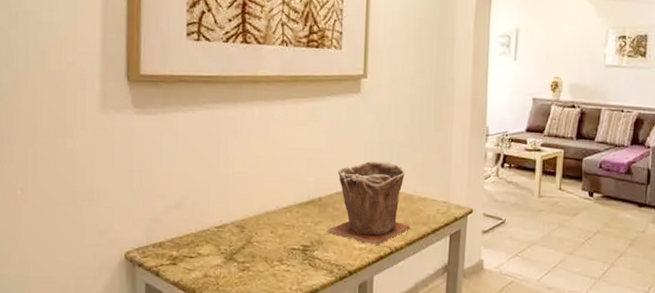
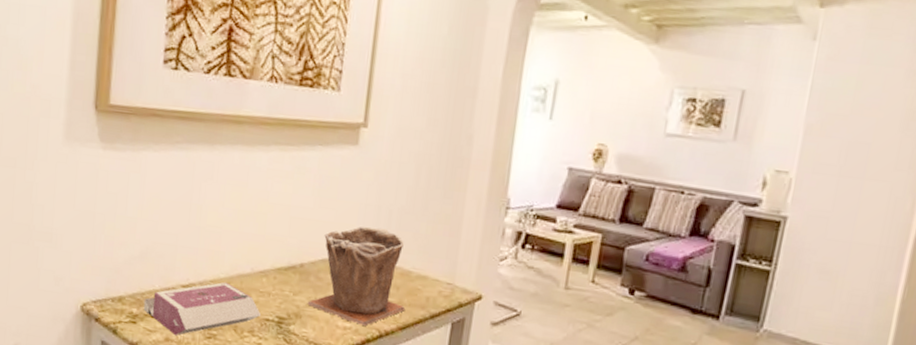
book: none [182,220,288,272] -> present [143,282,262,336]

